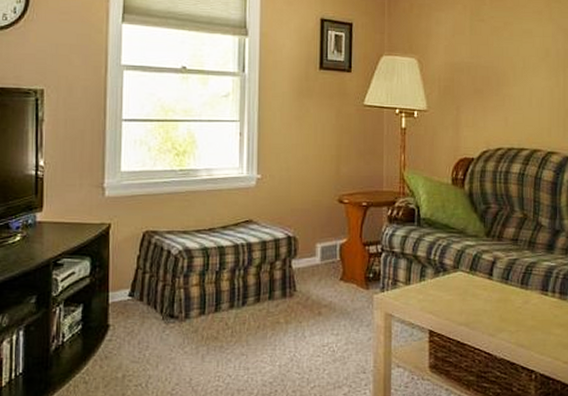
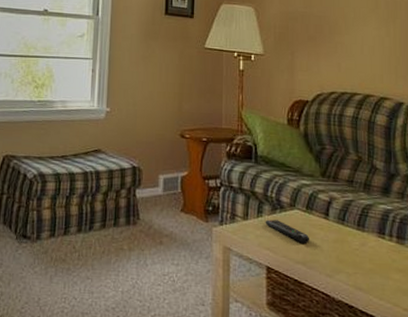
remote control: none [428,283,474,305] -> present [265,219,310,243]

